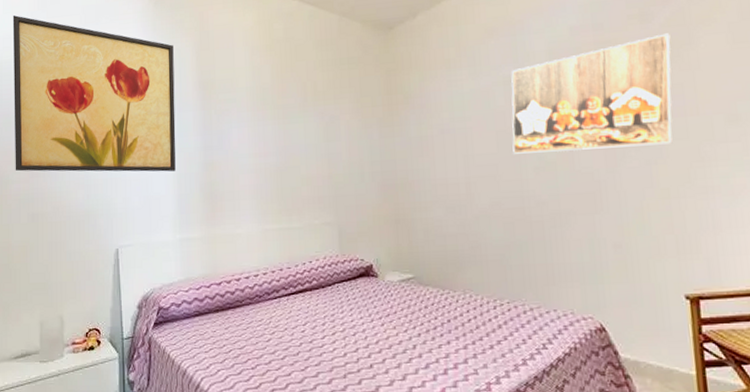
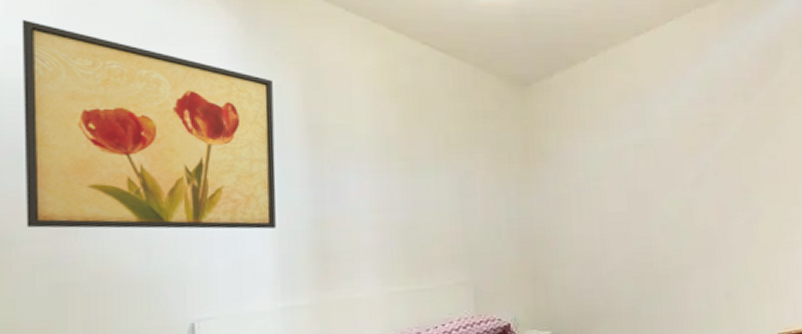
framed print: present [511,33,673,154] -> none [640,111,768,213]

